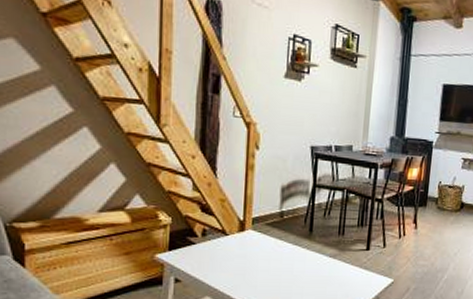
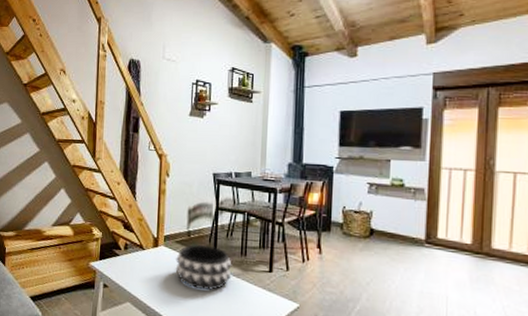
decorative bowl: none [265,226,329,274] -> present [175,244,232,290]

